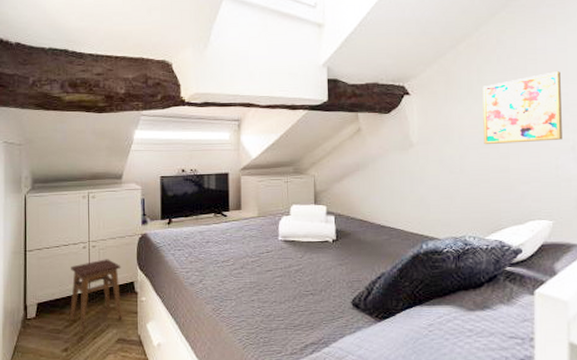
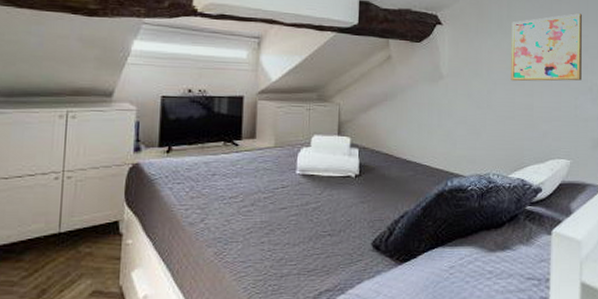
stool: present [70,259,122,333] -> none [30,193,104,285]

